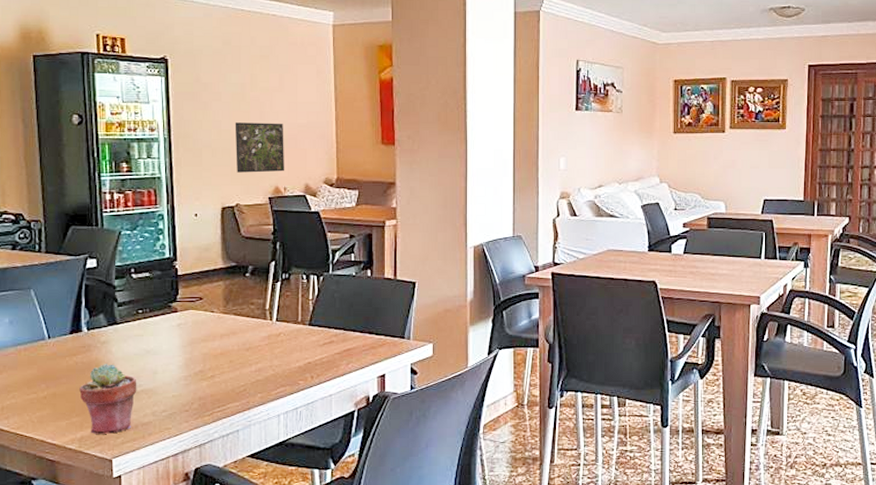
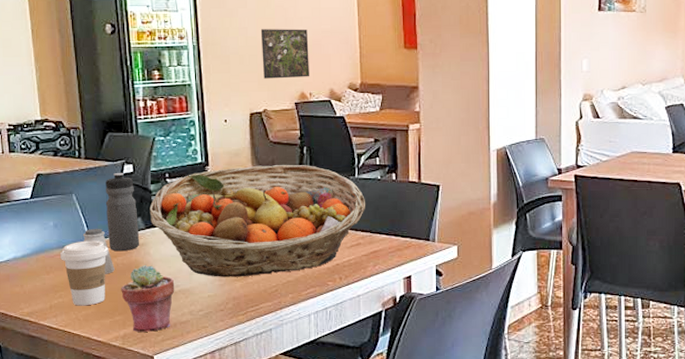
coffee cup: none [15,338,67,407] -> present [60,240,109,306]
saltshaker: none [40,325,73,374] -> present [82,228,115,274]
water bottle: none [65,267,101,350] -> present [105,172,140,252]
fruit basket: none [112,259,340,376] -> present [149,164,366,277]

